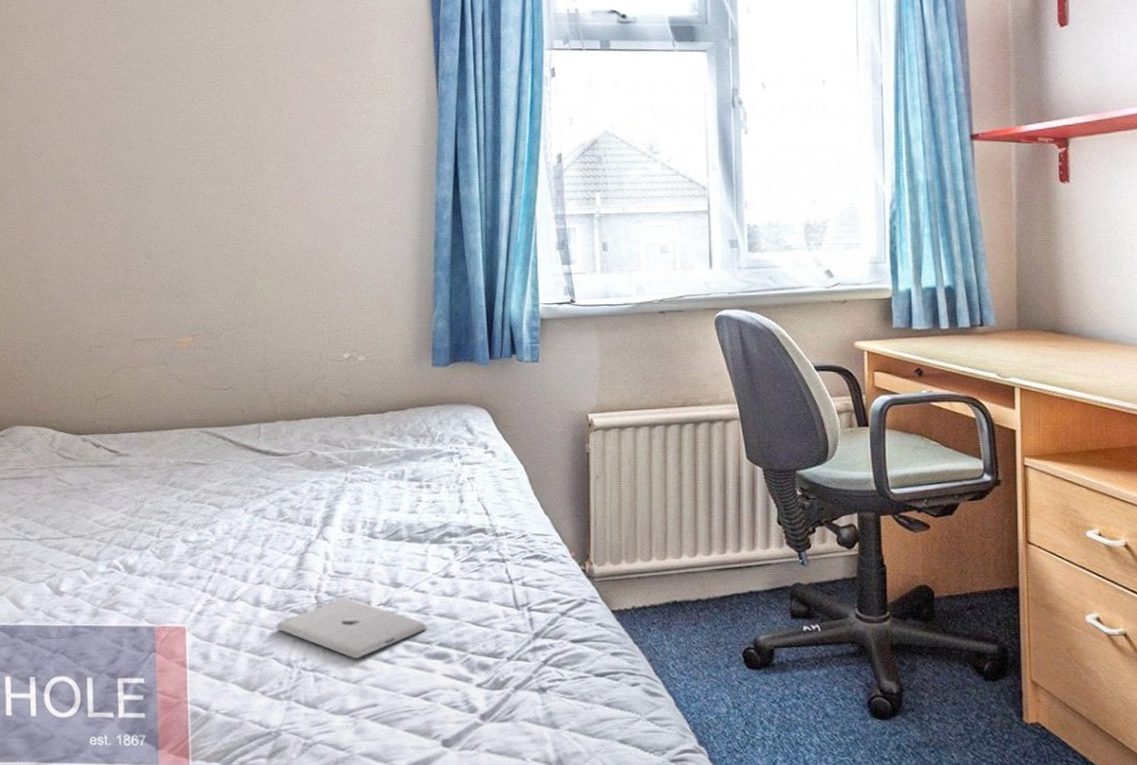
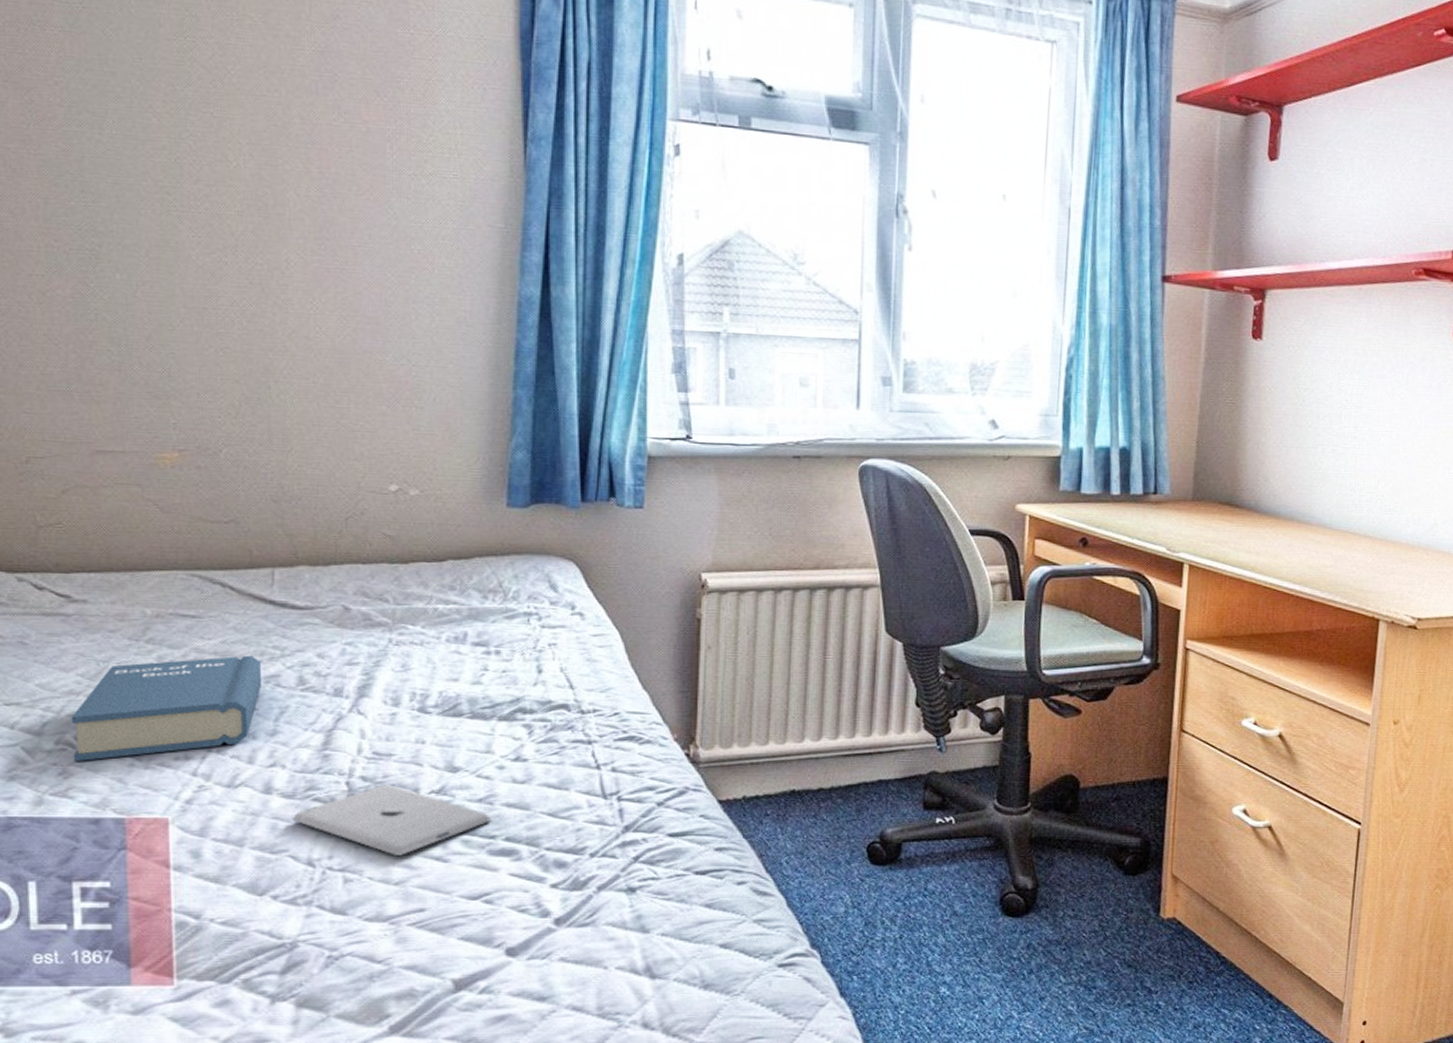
book: none [118,494,253,582] -> present [71,655,263,762]

